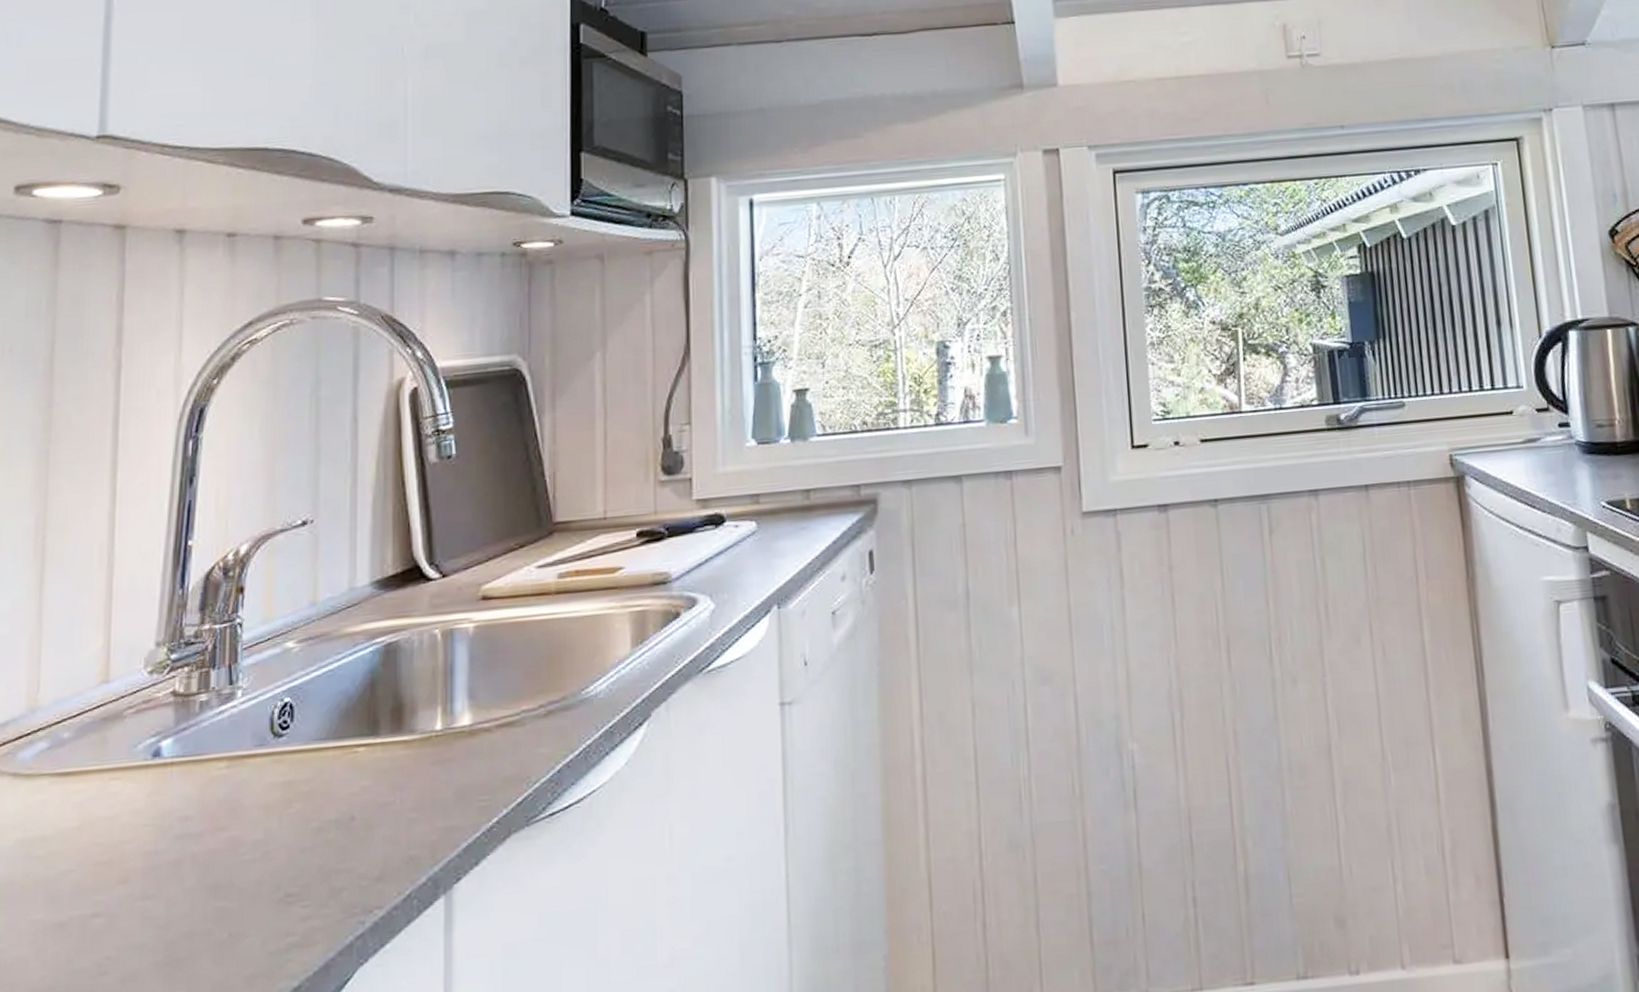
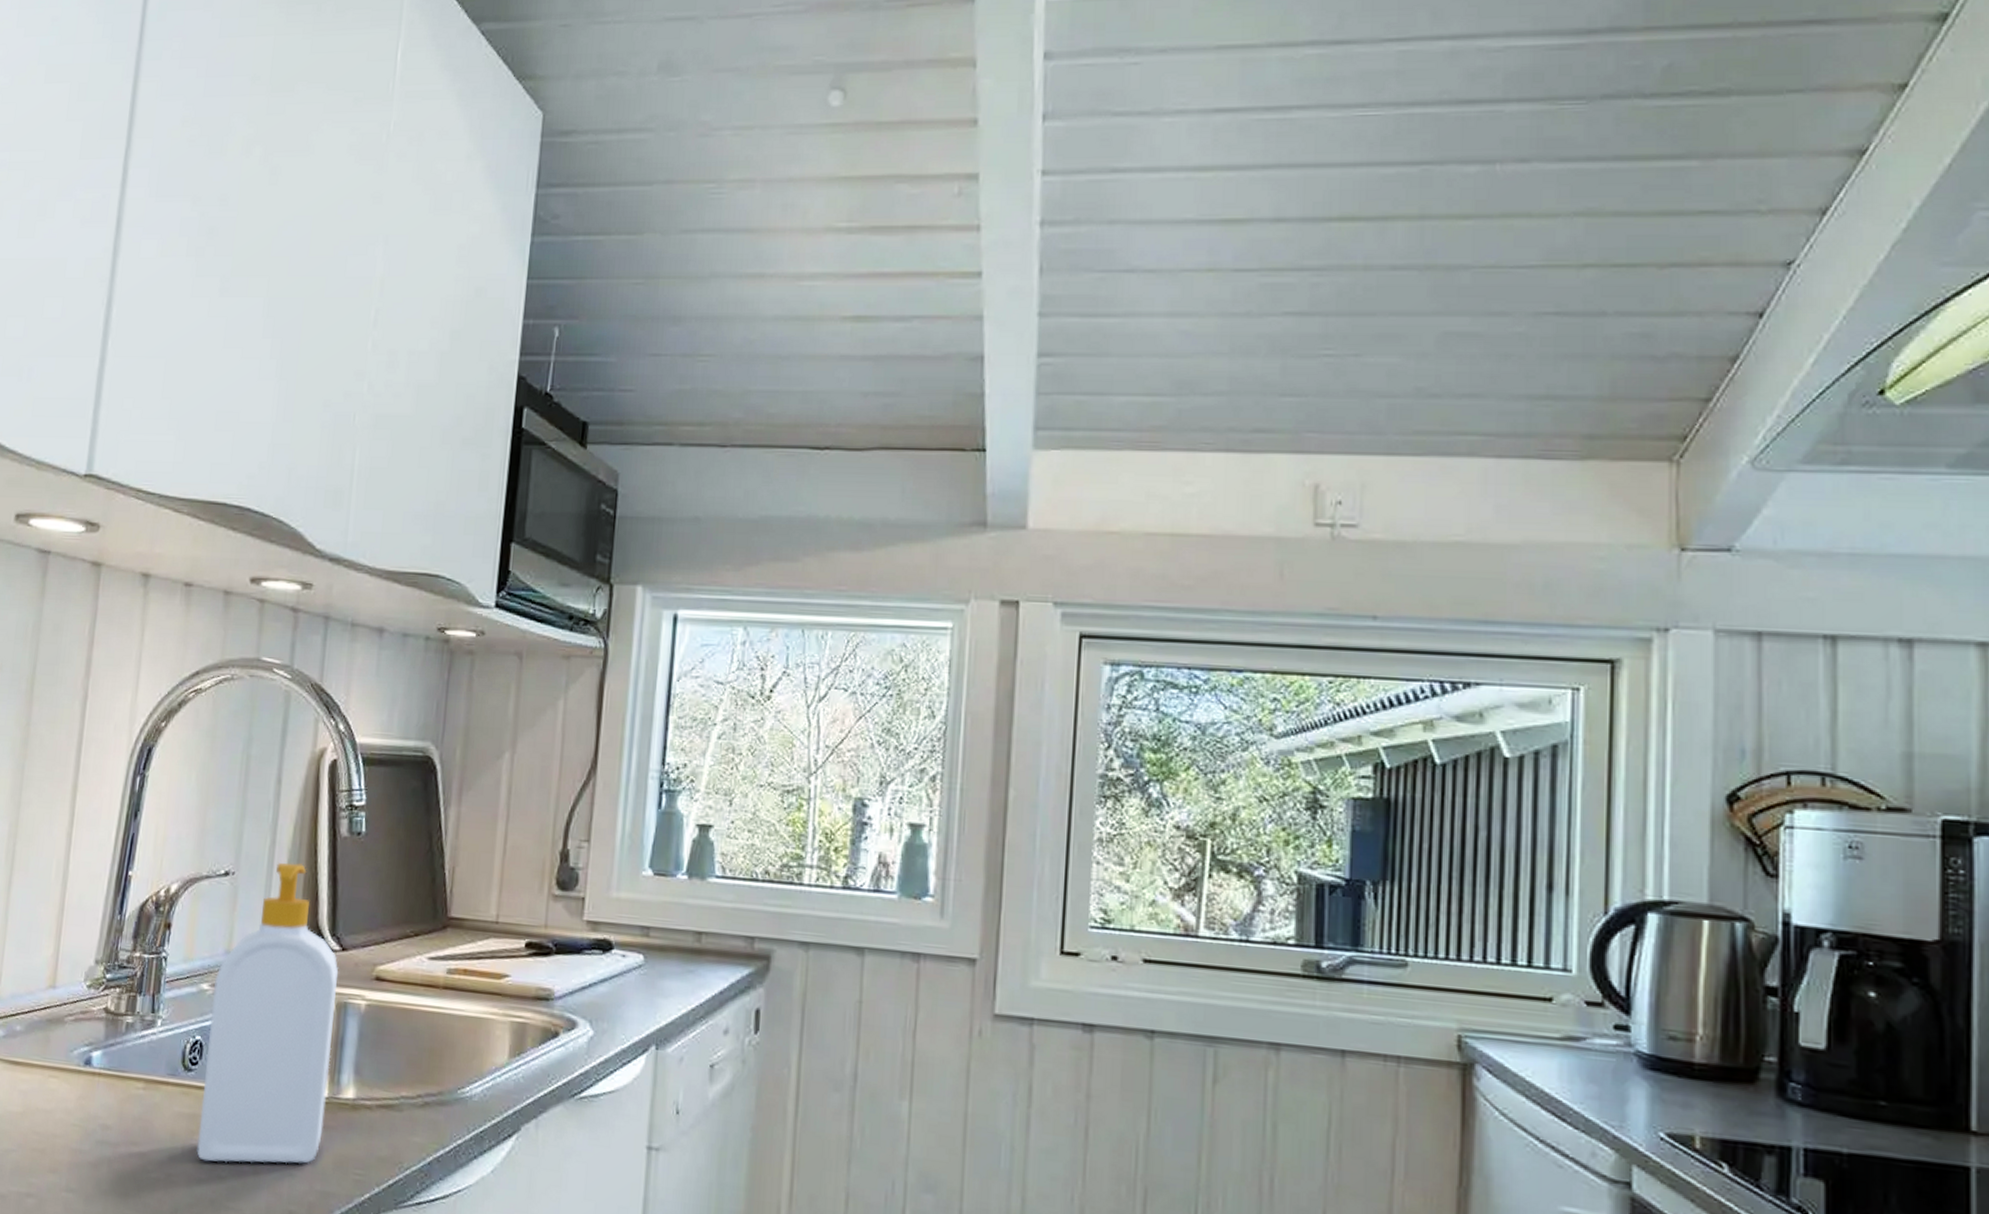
soap bottle: none [297,498,441,828] -> present [196,862,339,1164]

